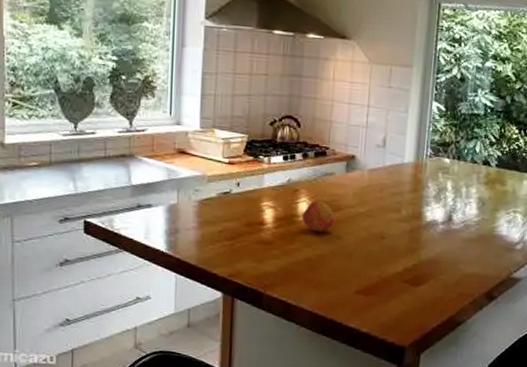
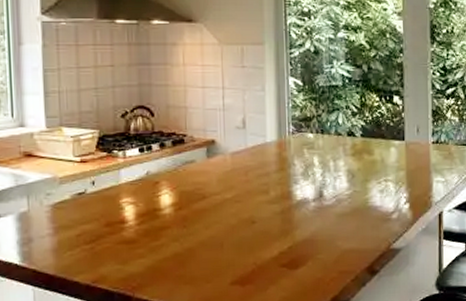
fruit: present [301,201,335,232] -> none [165,191,201,224]

